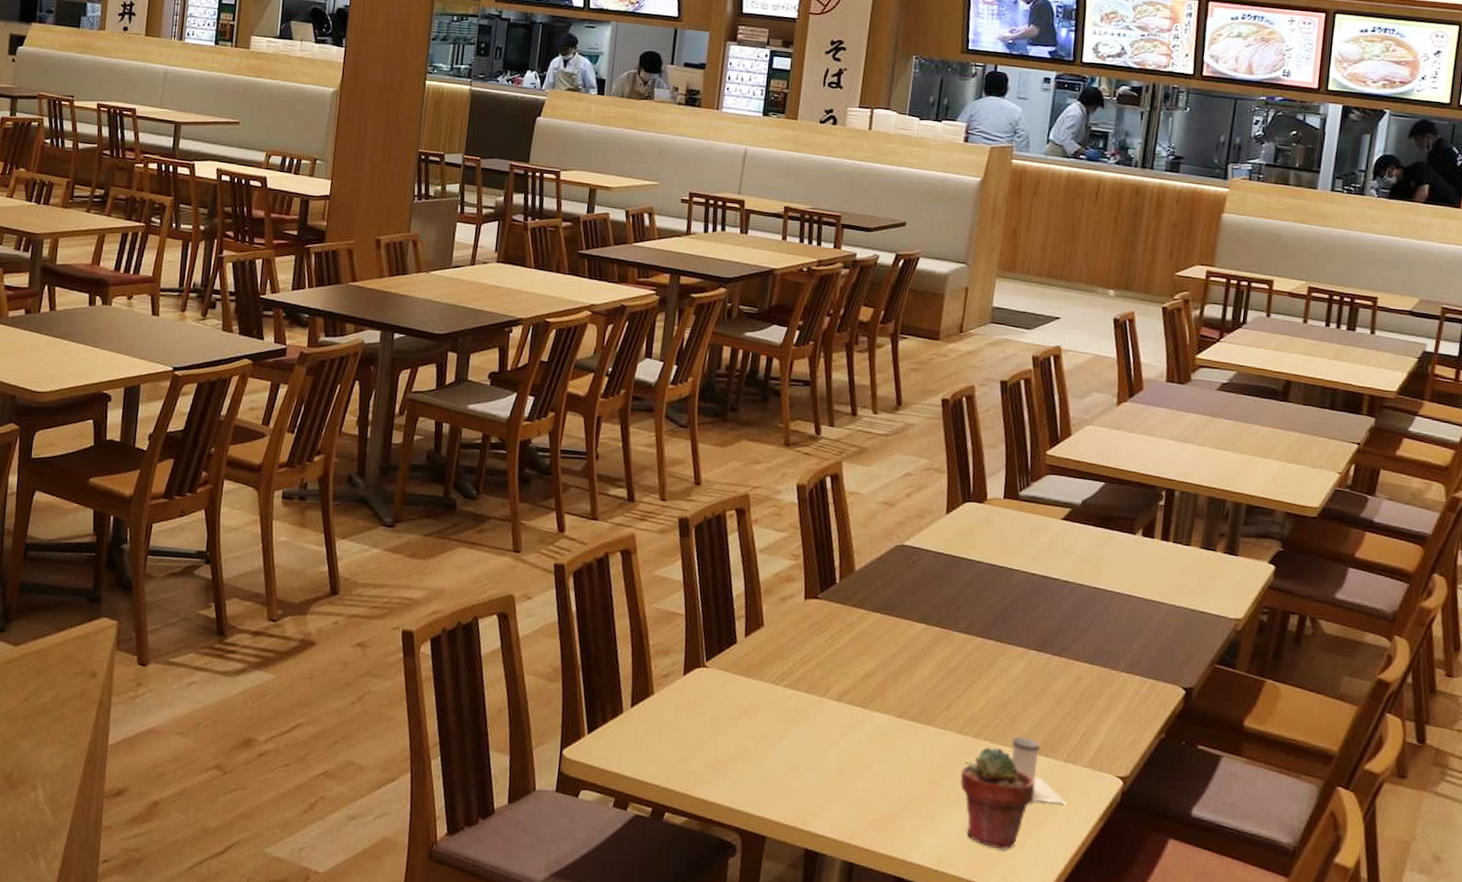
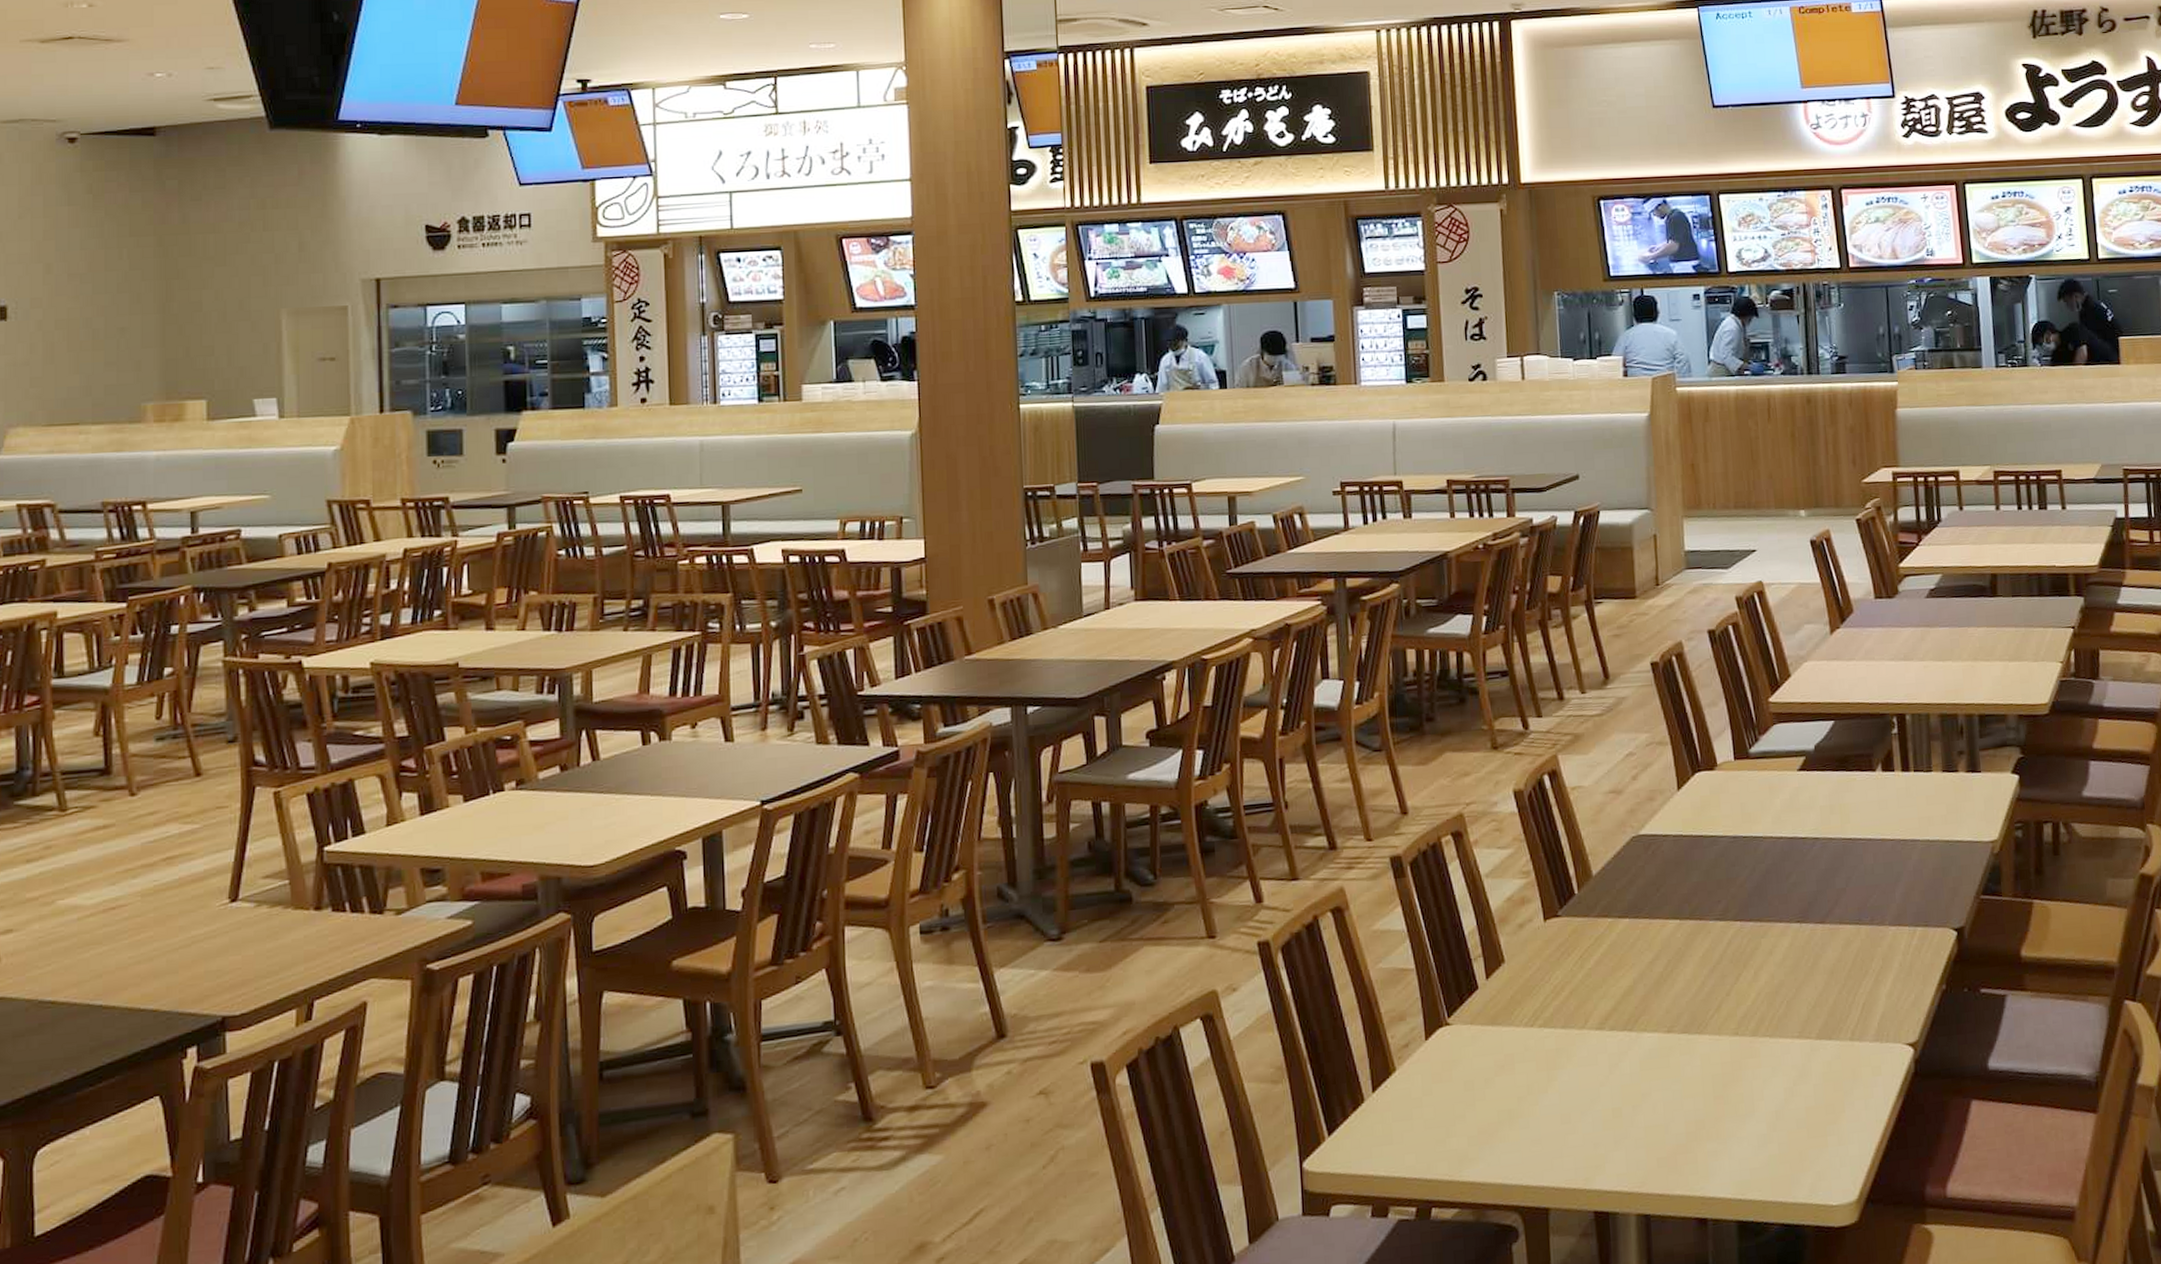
potted succulent: present [960,746,1035,850] -> none [1745,1042,1826,1159]
salt shaker: present [1011,736,1066,803] -> none [1792,1022,1859,1092]

